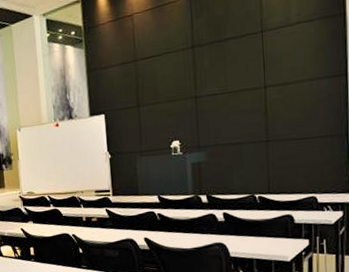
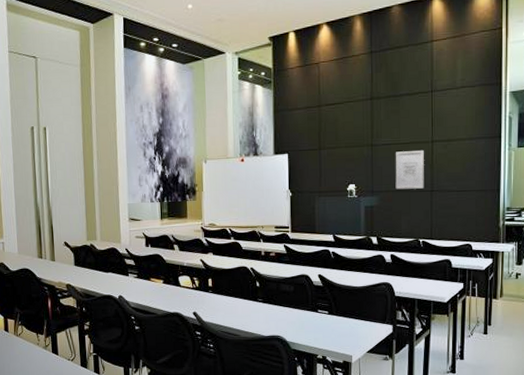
wall art: none [223,98,258,143] -> present [395,150,424,190]

